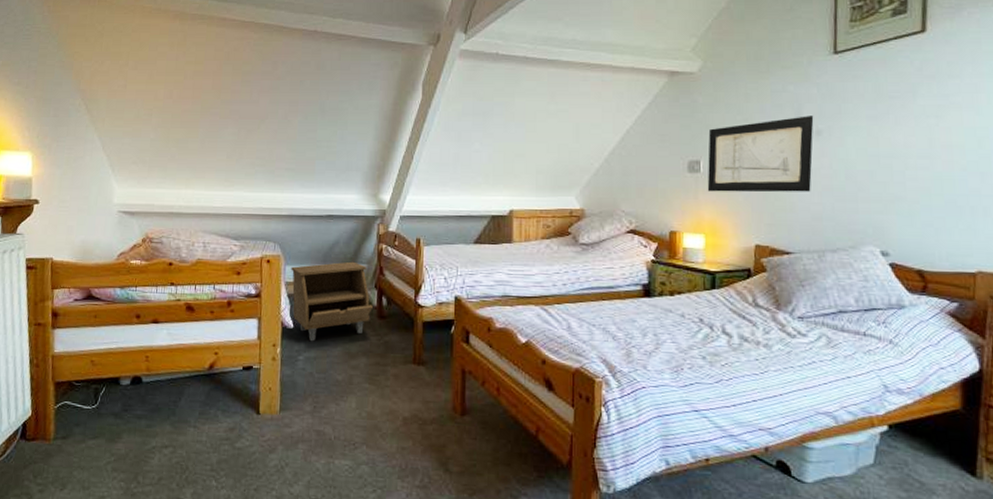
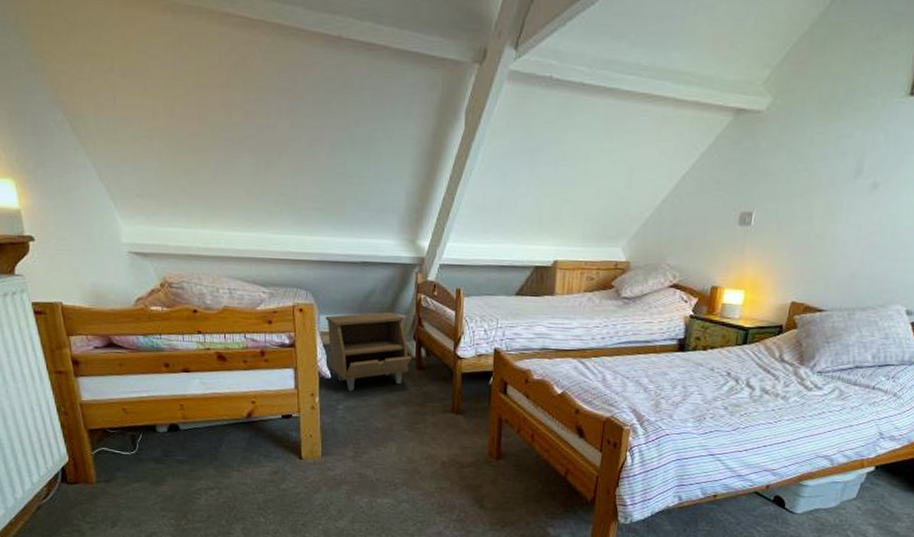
wall art: present [707,116,814,193] -> none [754,166,874,249]

